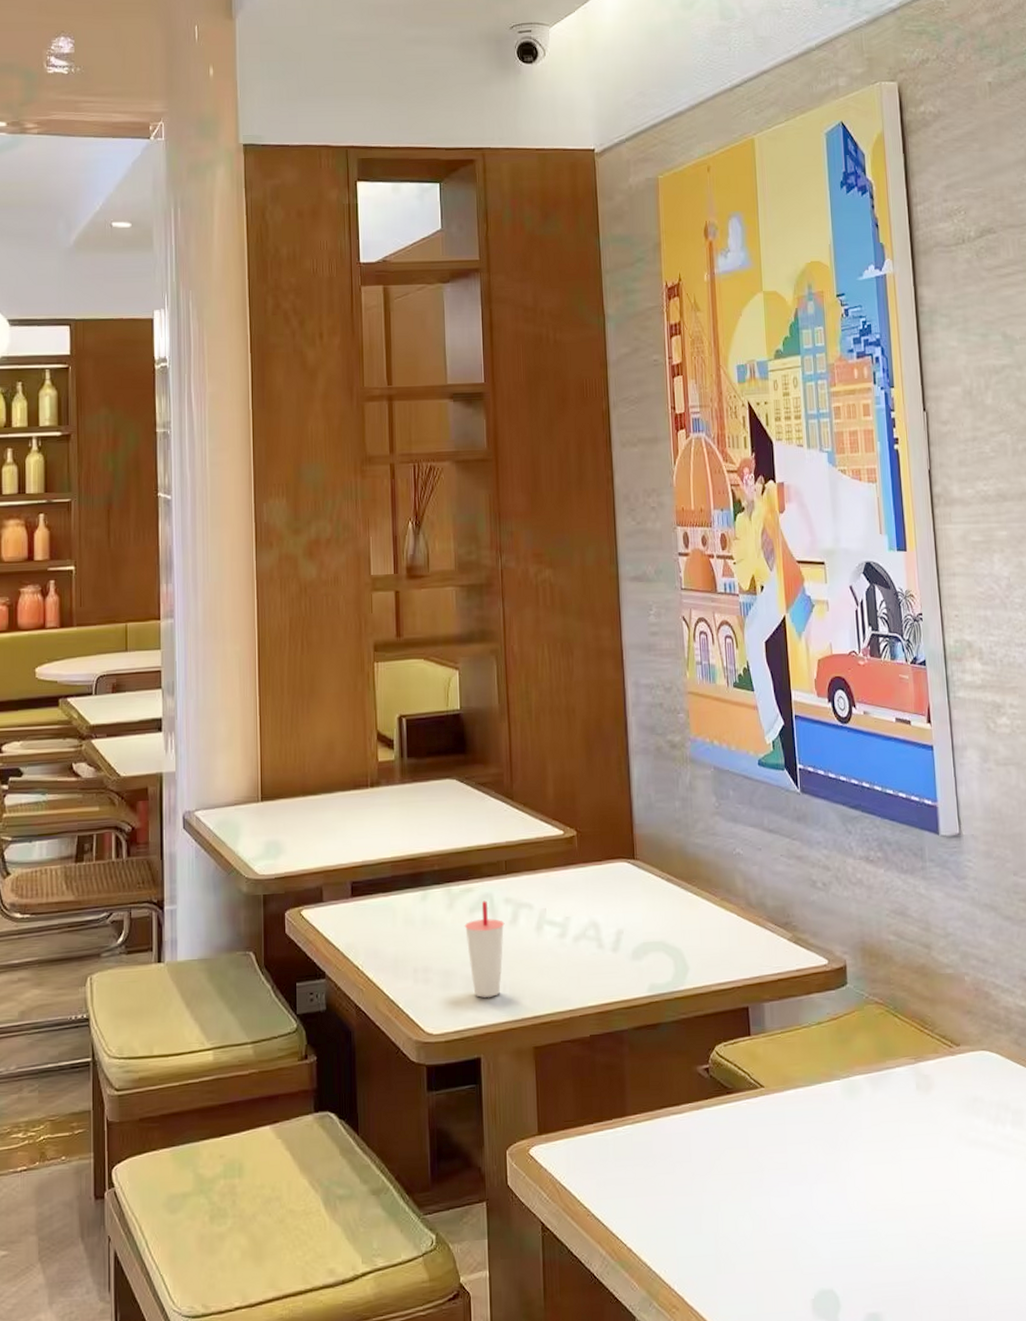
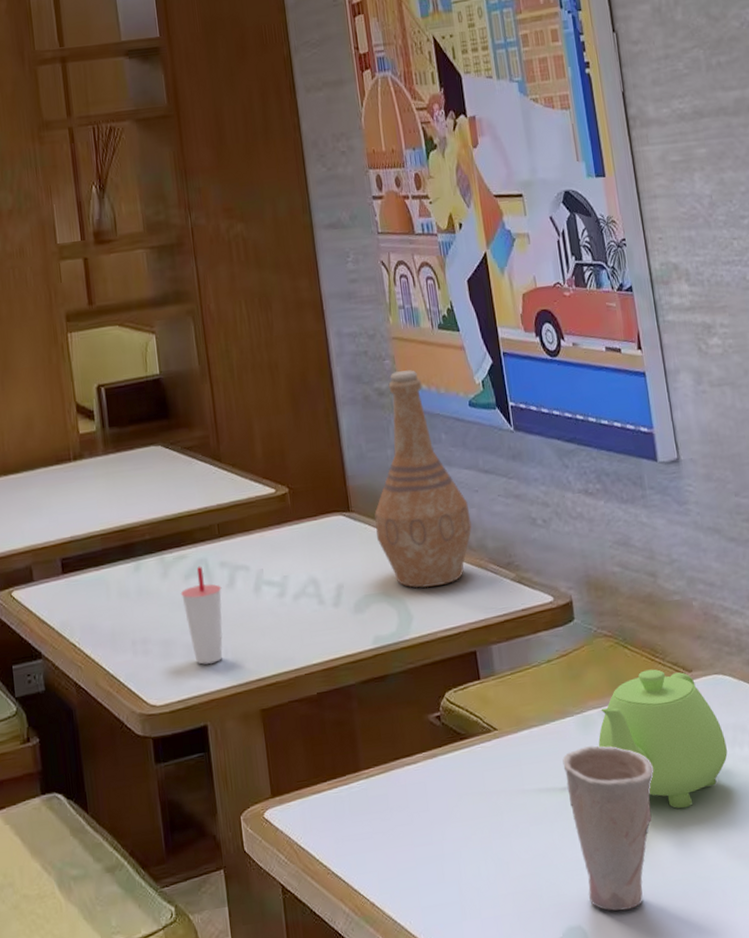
vase: none [658,725,753,941] -> present [374,370,472,588]
cup: none [826,1111,916,1279] -> present [562,745,654,912]
teapot: none [862,1040,989,1182] -> present [598,669,728,809]

